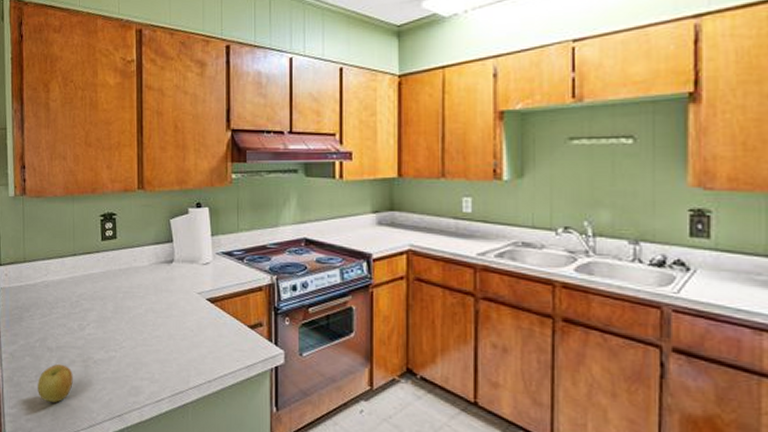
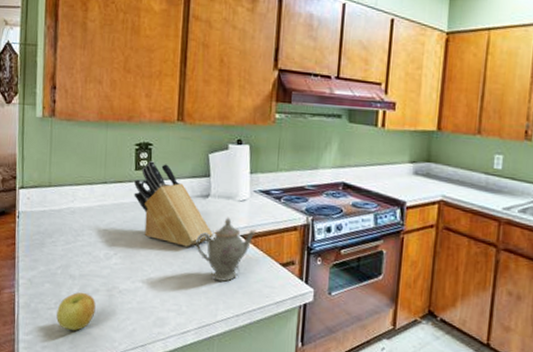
knife block: none [102,231,180,314] -> present [134,161,214,247]
teapot: none [164,281,223,347] -> present [196,217,257,282]

